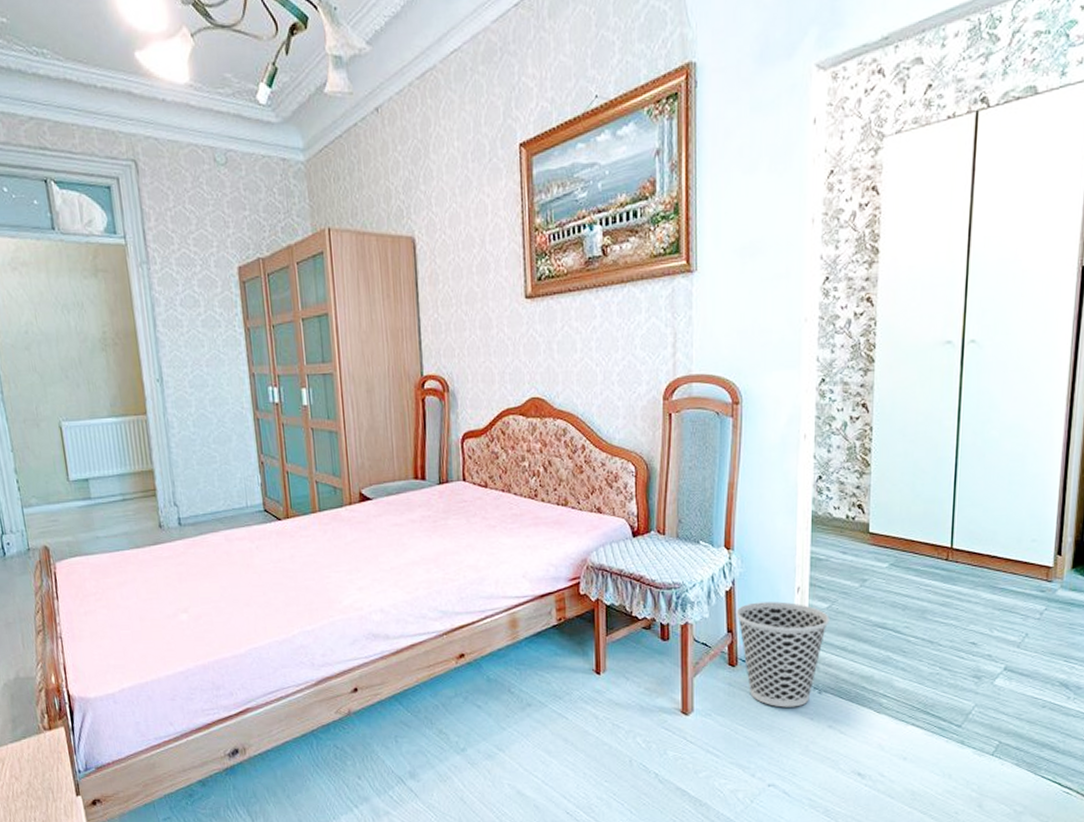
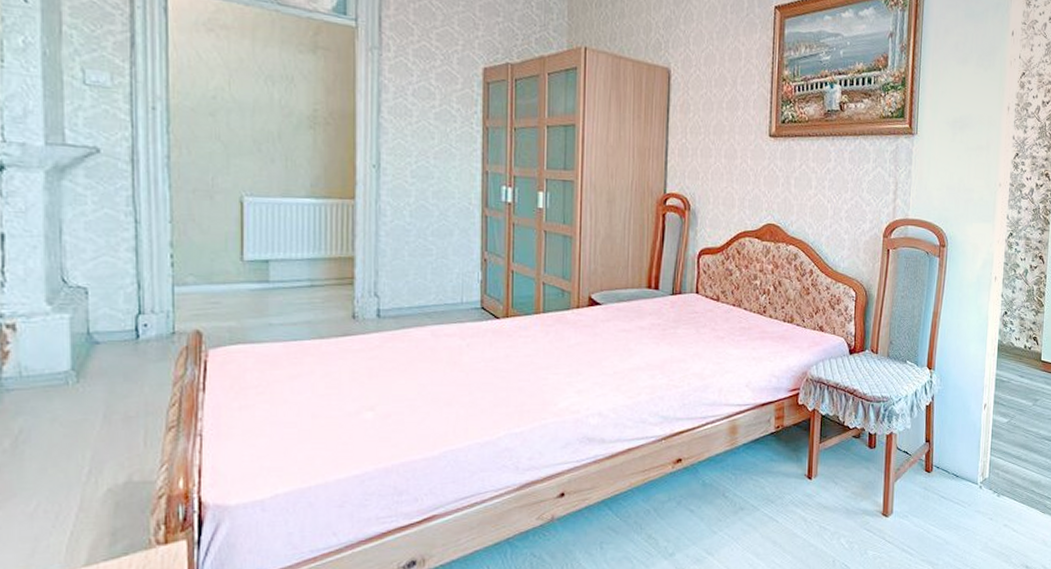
wastebasket: present [736,601,829,708] -> none [933,416,1009,509]

